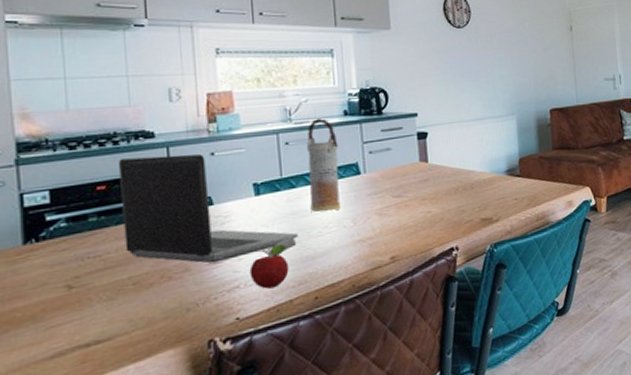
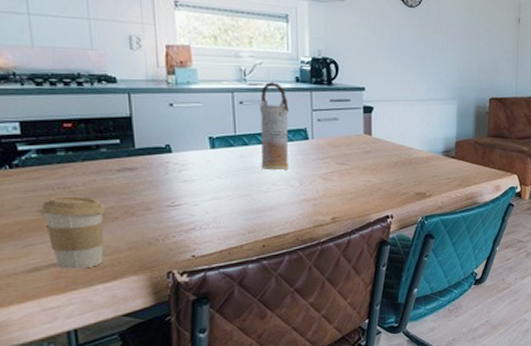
coffee cup: none [69,264,140,351] -> present [41,196,106,269]
laptop computer: present [118,154,298,264] -> none [82,100,249,205]
fruit: present [249,235,295,289] -> none [204,188,246,233]

